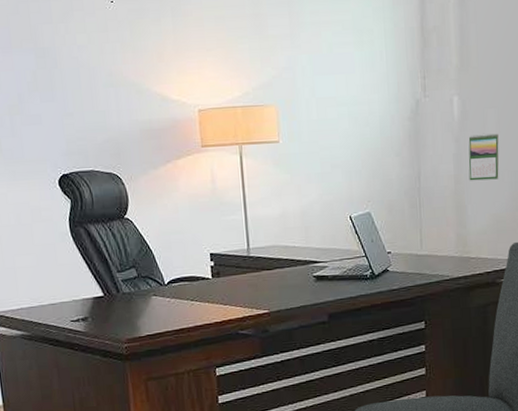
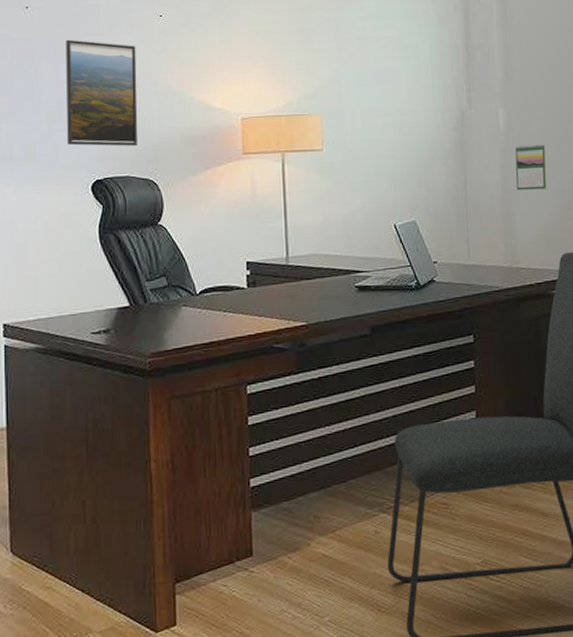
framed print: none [20,28,99,141] -> present [66,39,138,147]

